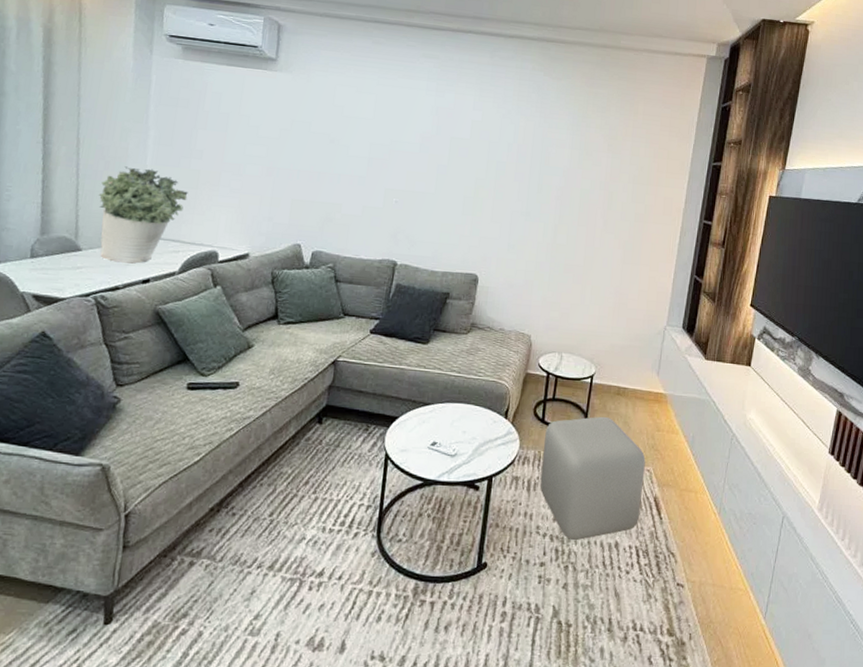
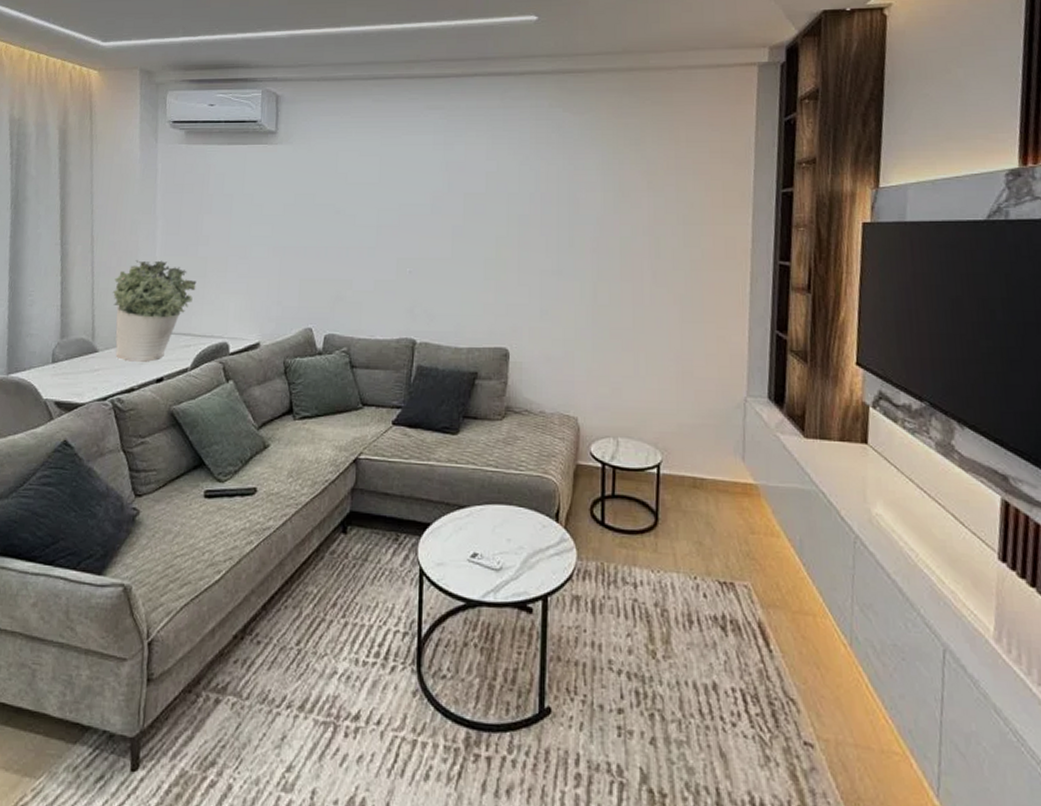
pouf: present [540,416,646,541] -> none [606,516,742,680]

